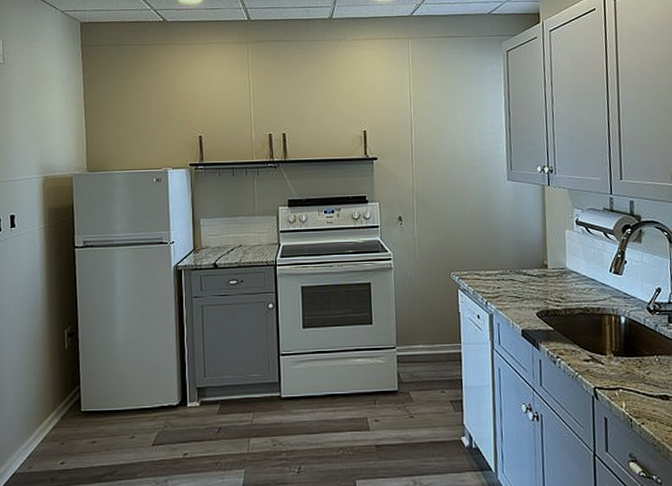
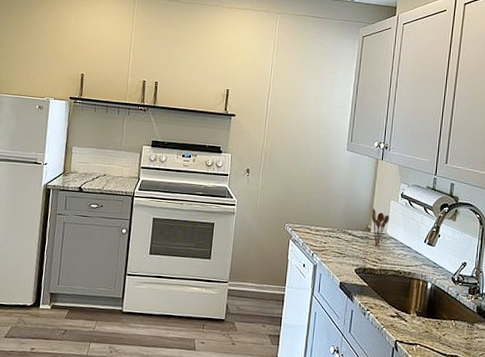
utensil holder: none [545,241,567,285] -> present [371,208,389,248]

